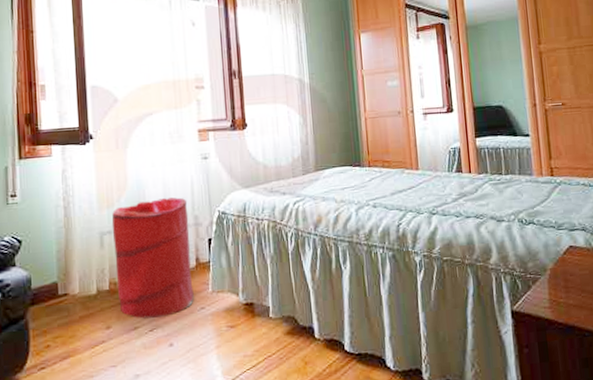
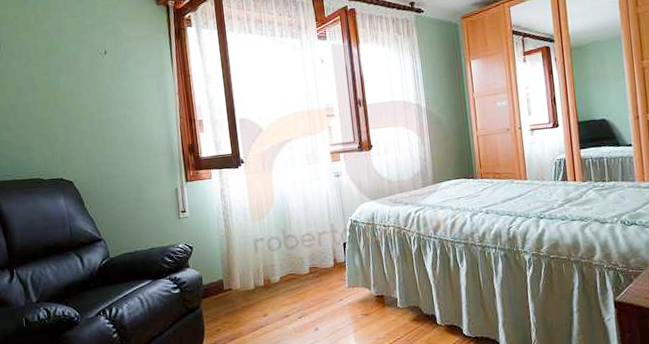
laundry hamper: present [111,197,194,319] -> none [263,209,334,309]

